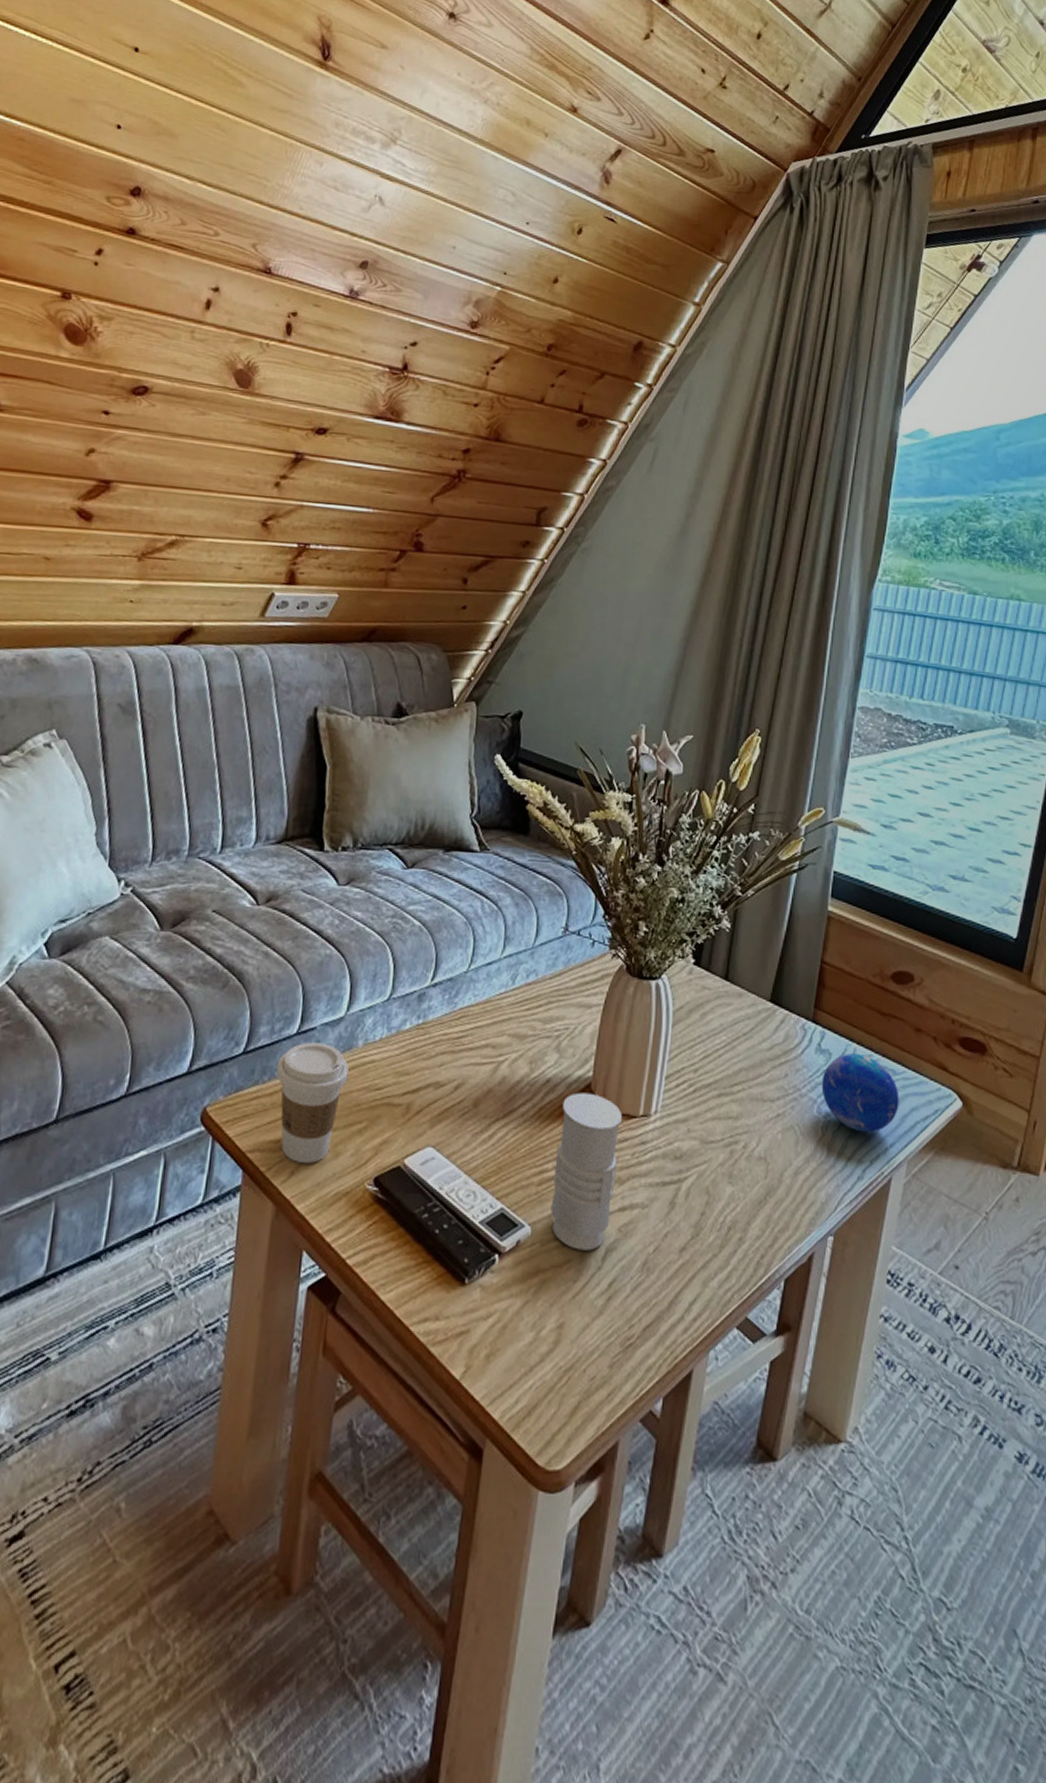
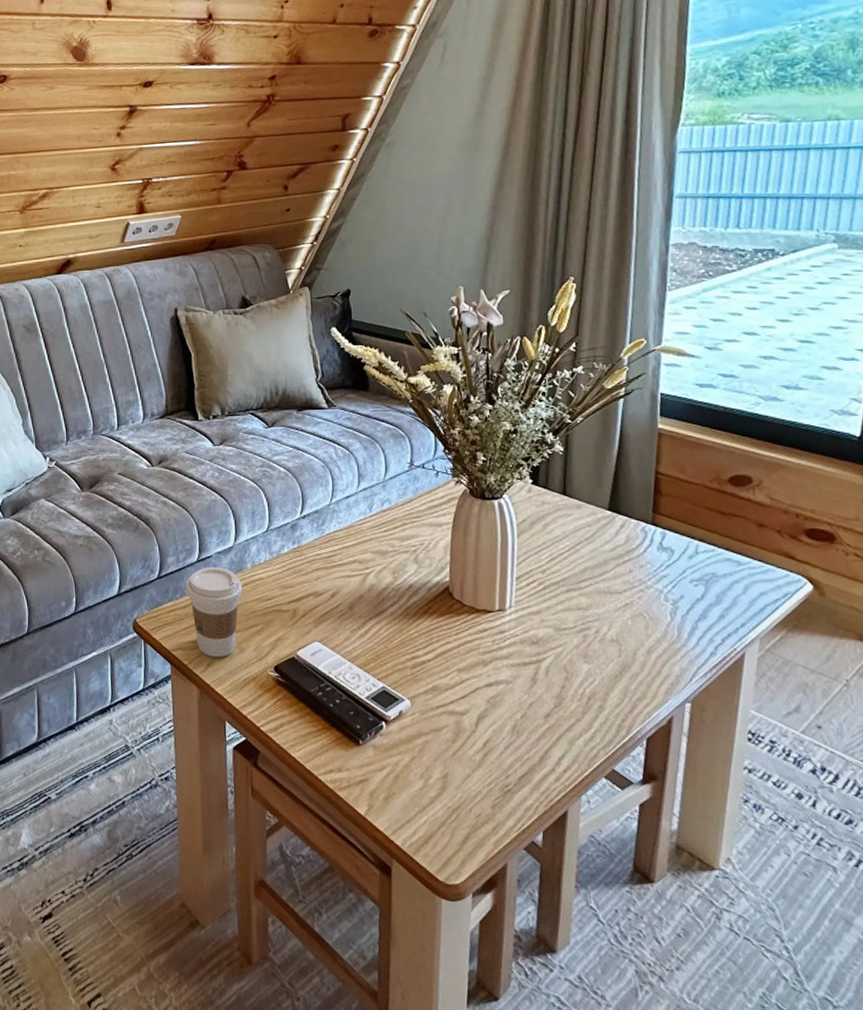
candle: present [550,1092,622,1251] -> none [424,594,481,718]
decorative orb: present [821,1053,899,1133] -> none [666,550,747,616]

